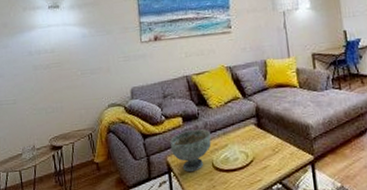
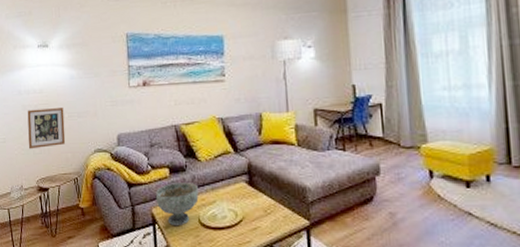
picture frame: none [38,66,79,109] -> present [27,108,66,150]

